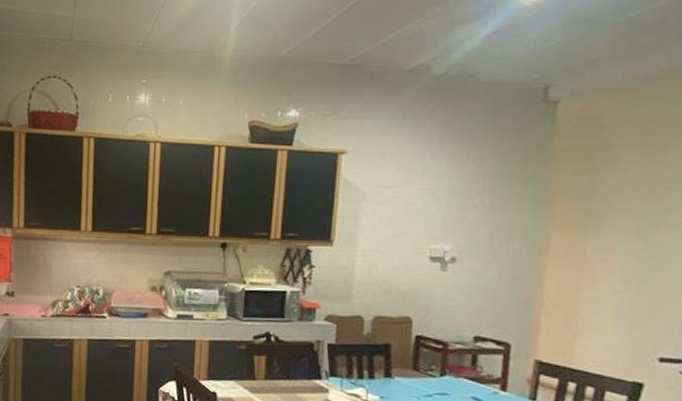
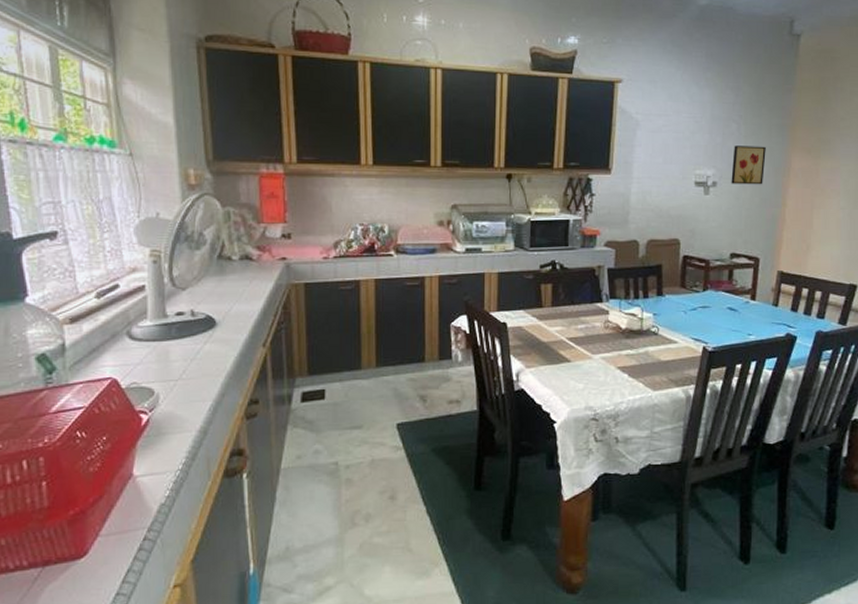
wall art: none [474,219,517,263] -> present [731,145,766,185]

